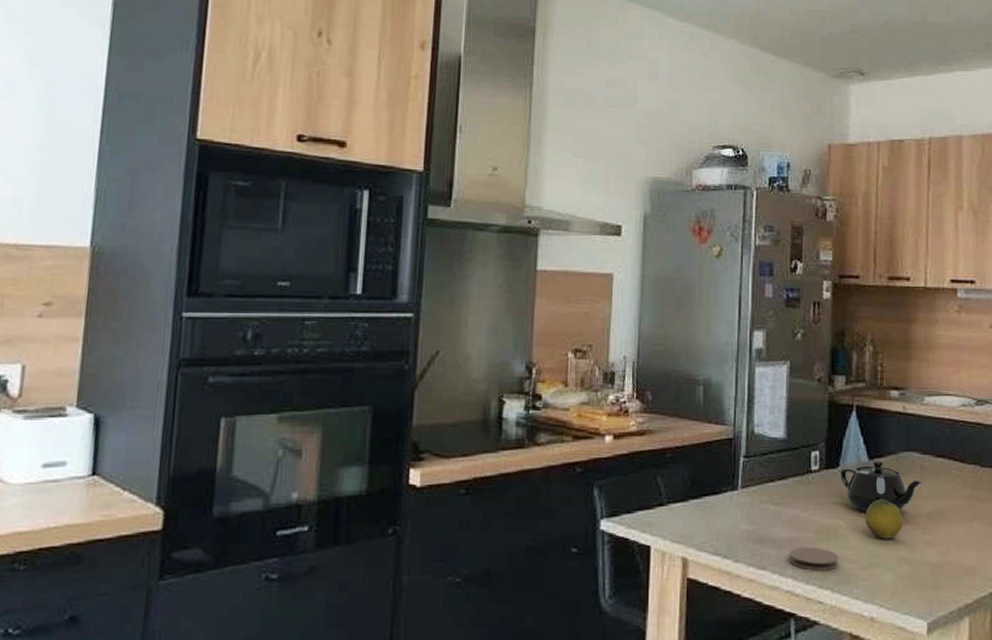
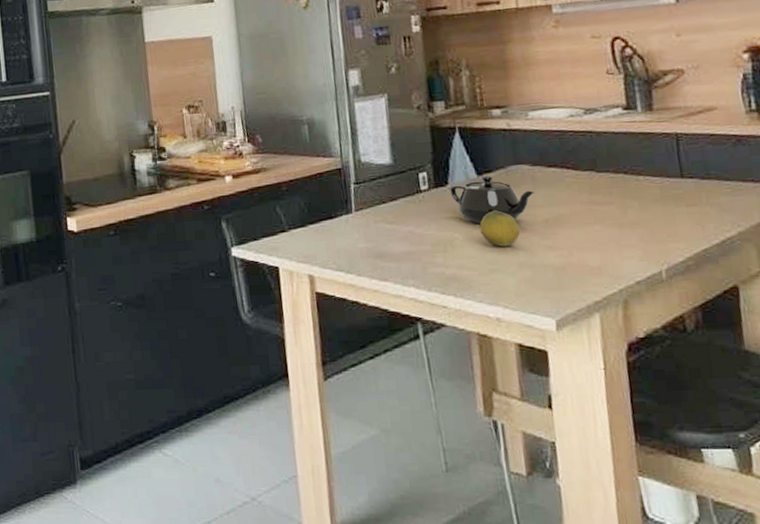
coaster: present [789,546,839,571] -> none [408,258,459,280]

